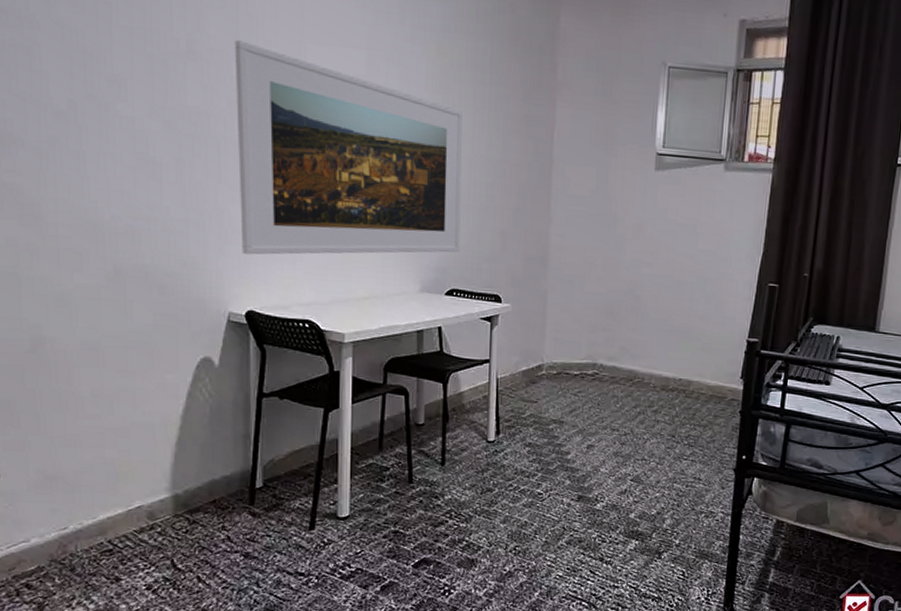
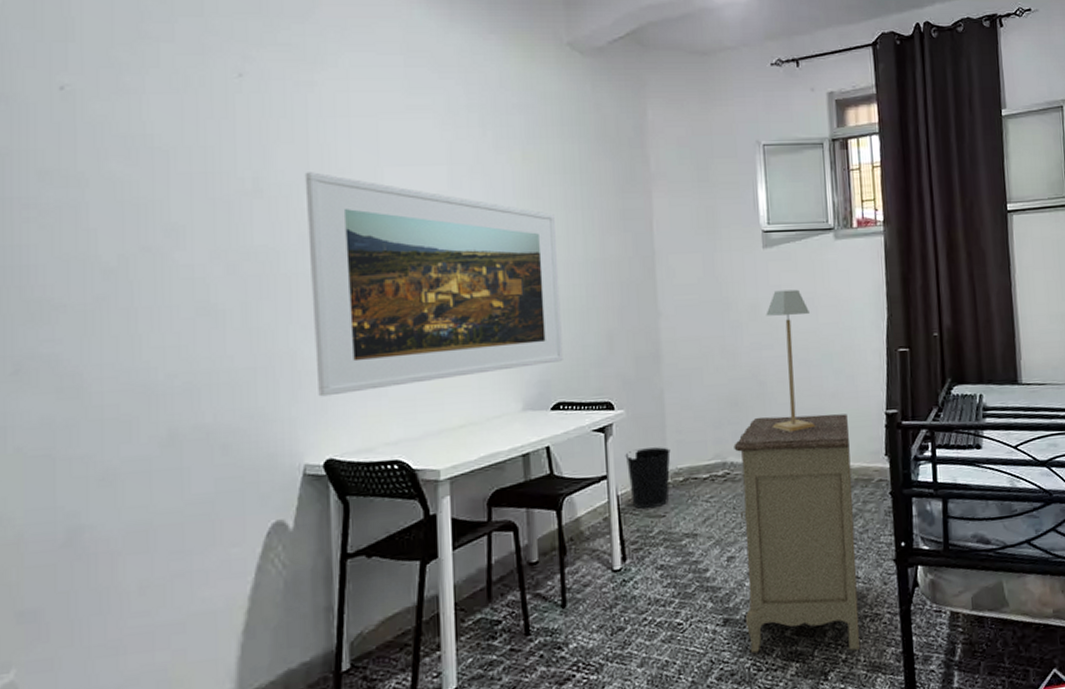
wastebasket: none [507,340,548,394] -> present [625,447,671,510]
nightstand: none [597,327,712,538] -> present [733,414,860,654]
table lamp: none [641,213,691,346] -> present [766,289,816,432]

